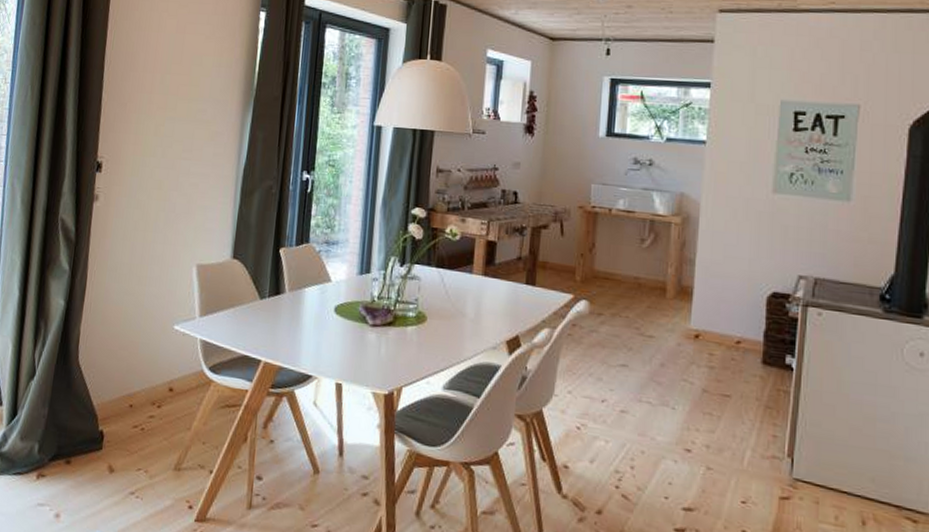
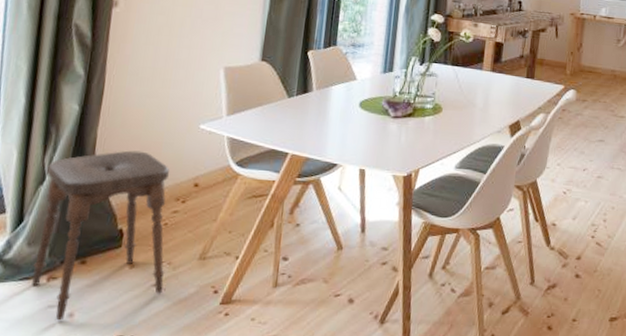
stool: none [24,349,146,521] -> present [31,150,170,321]

